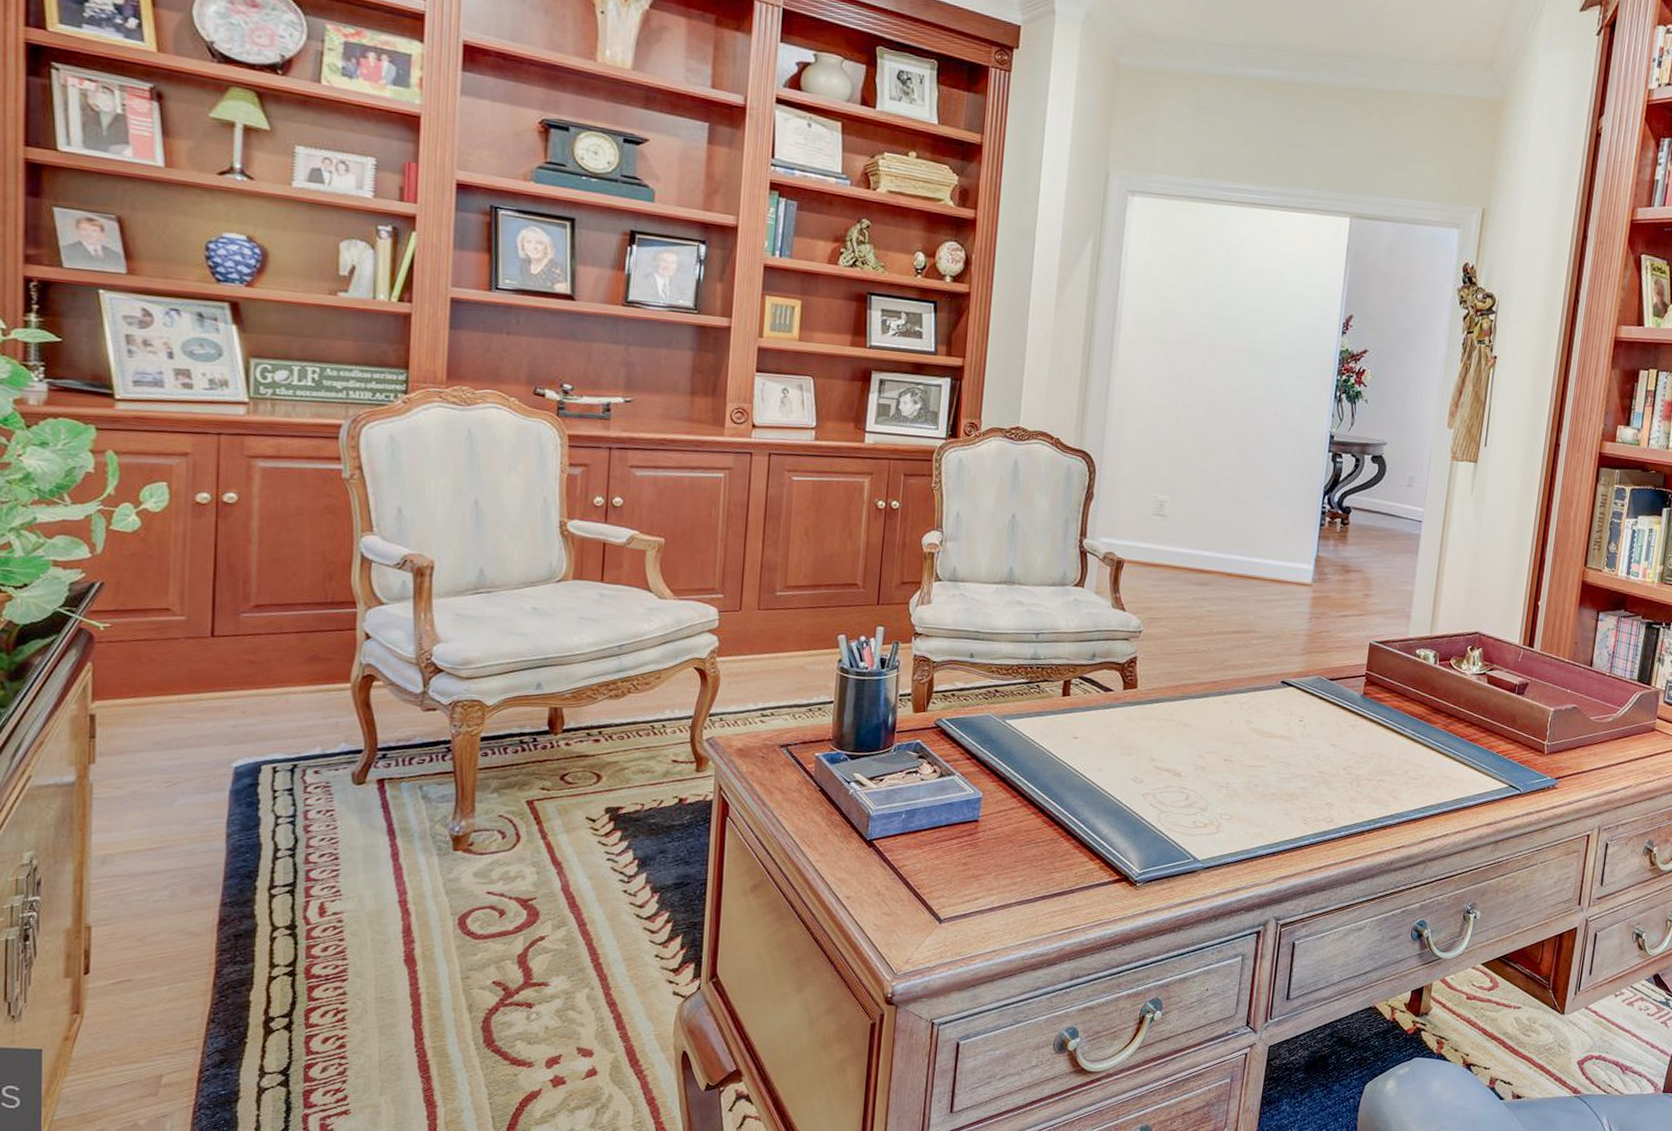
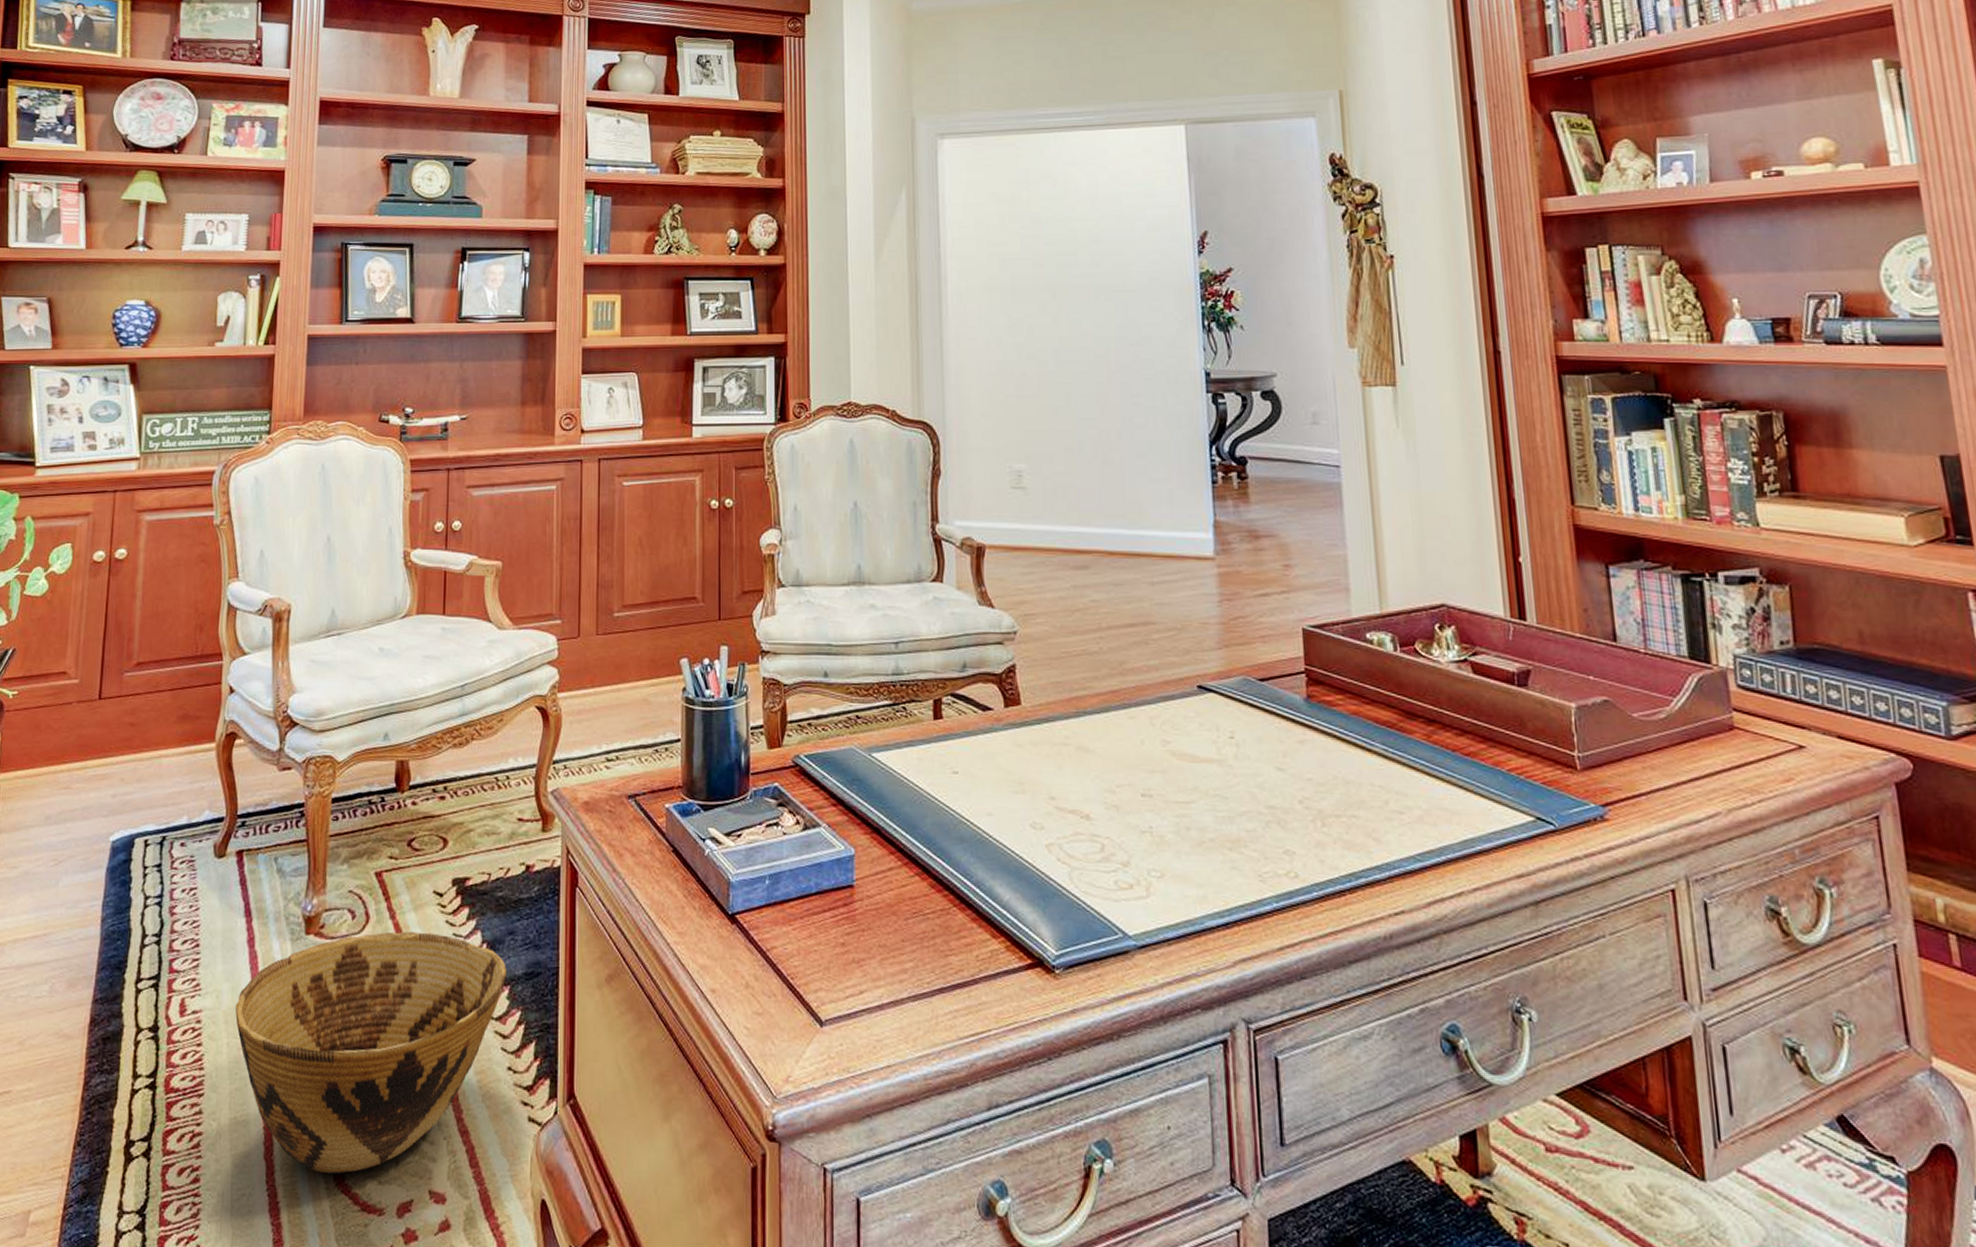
woven basket: none [379,849,657,1038] -> present [235,931,506,1175]

